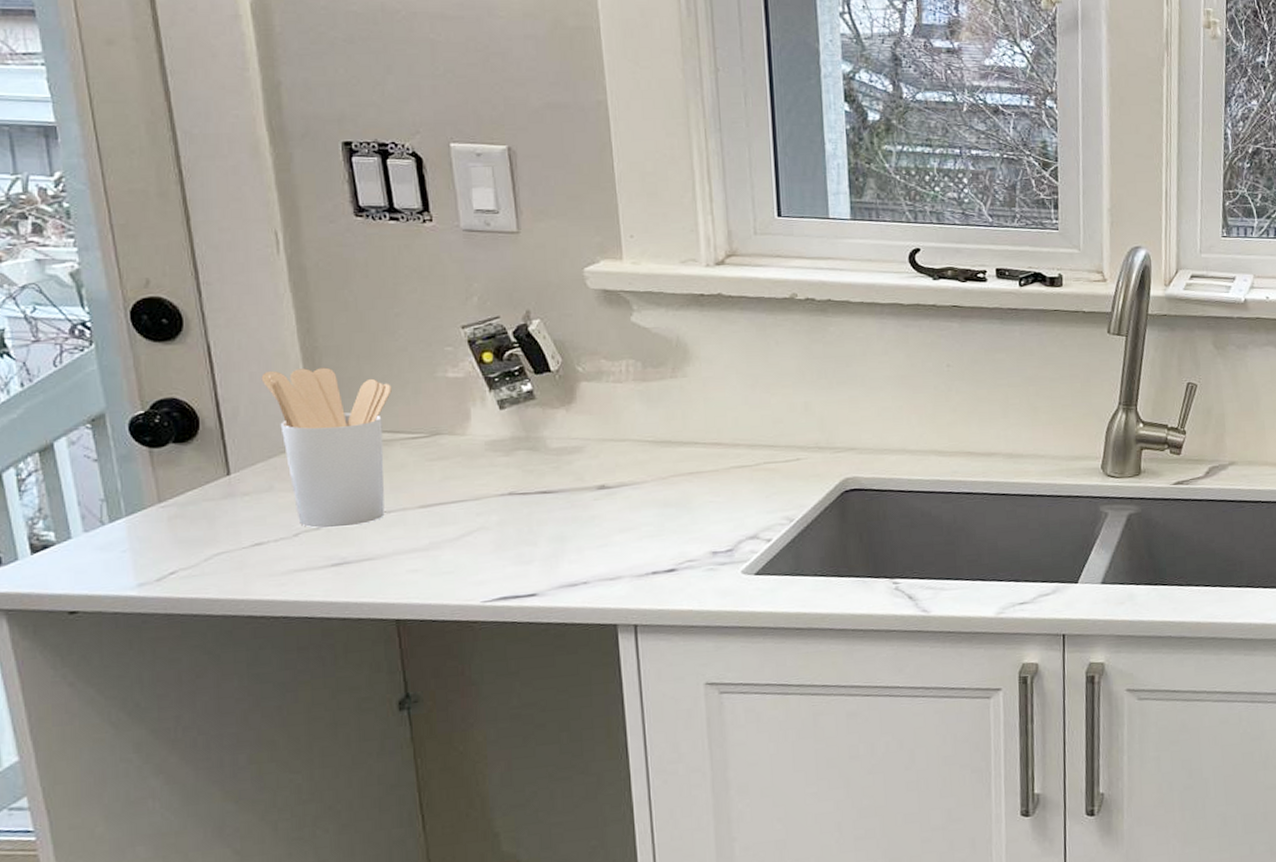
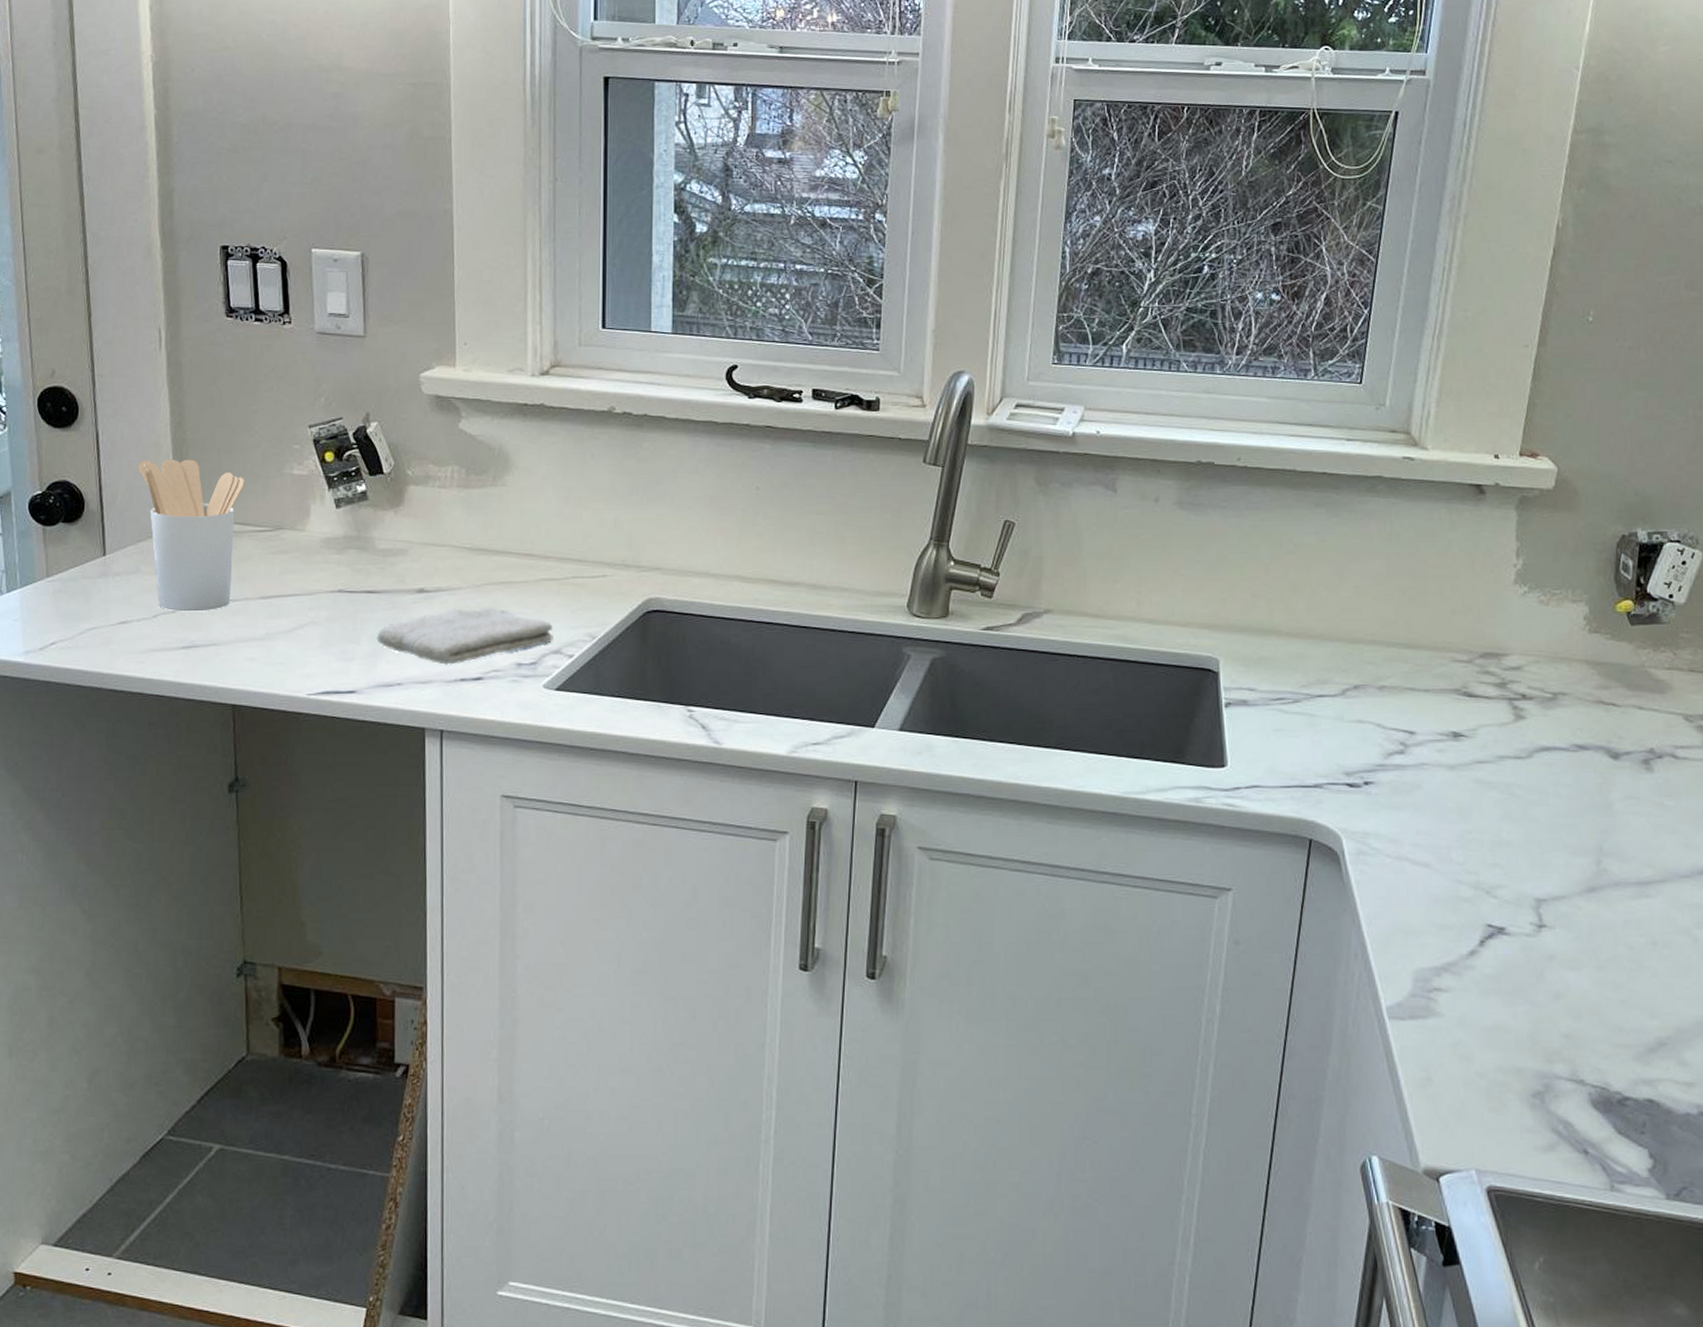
washcloth: none [556,498,749,560] -> present [377,607,553,665]

